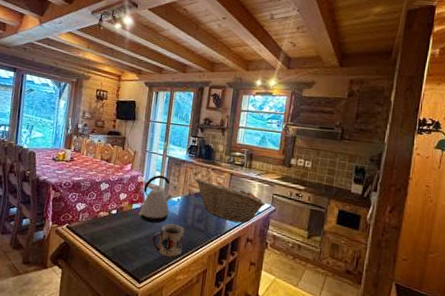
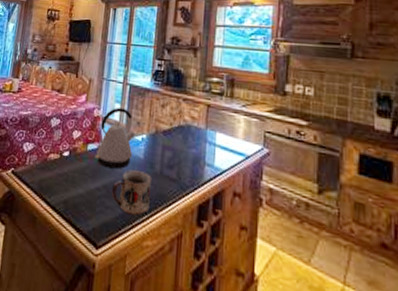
fruit basket: present [195,177,266,223] -> none [162,110,255,171]

